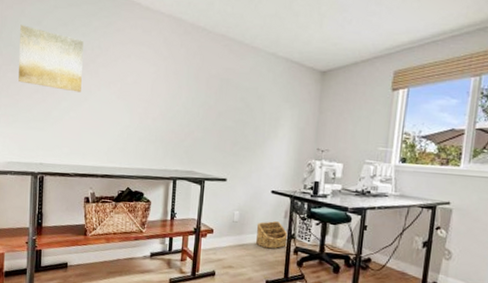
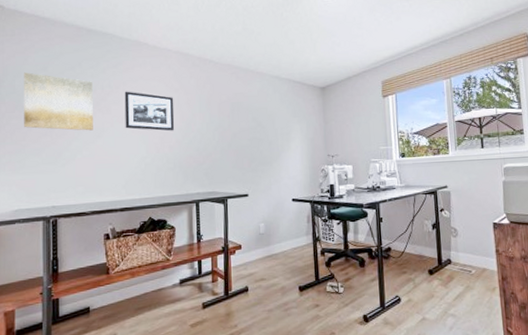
picture frame: none [111,54,162,102] -> present [124,91,175,131]
basket: present [255,221,288,249] -> none [282,227,313,255]

